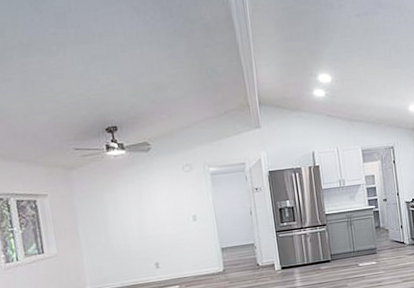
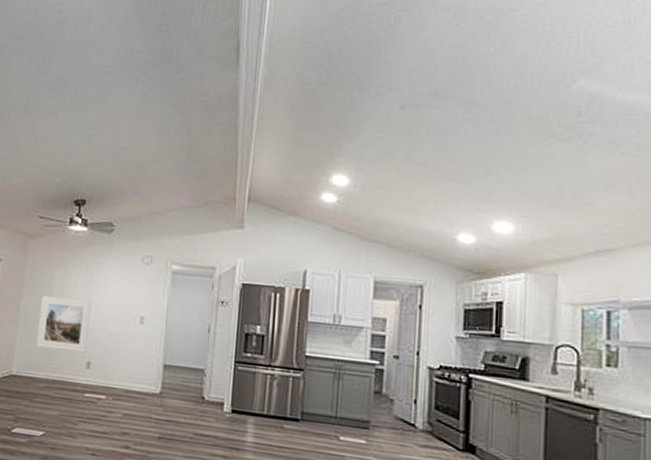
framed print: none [98,212,152,263] -> present [36,295,92,353]

